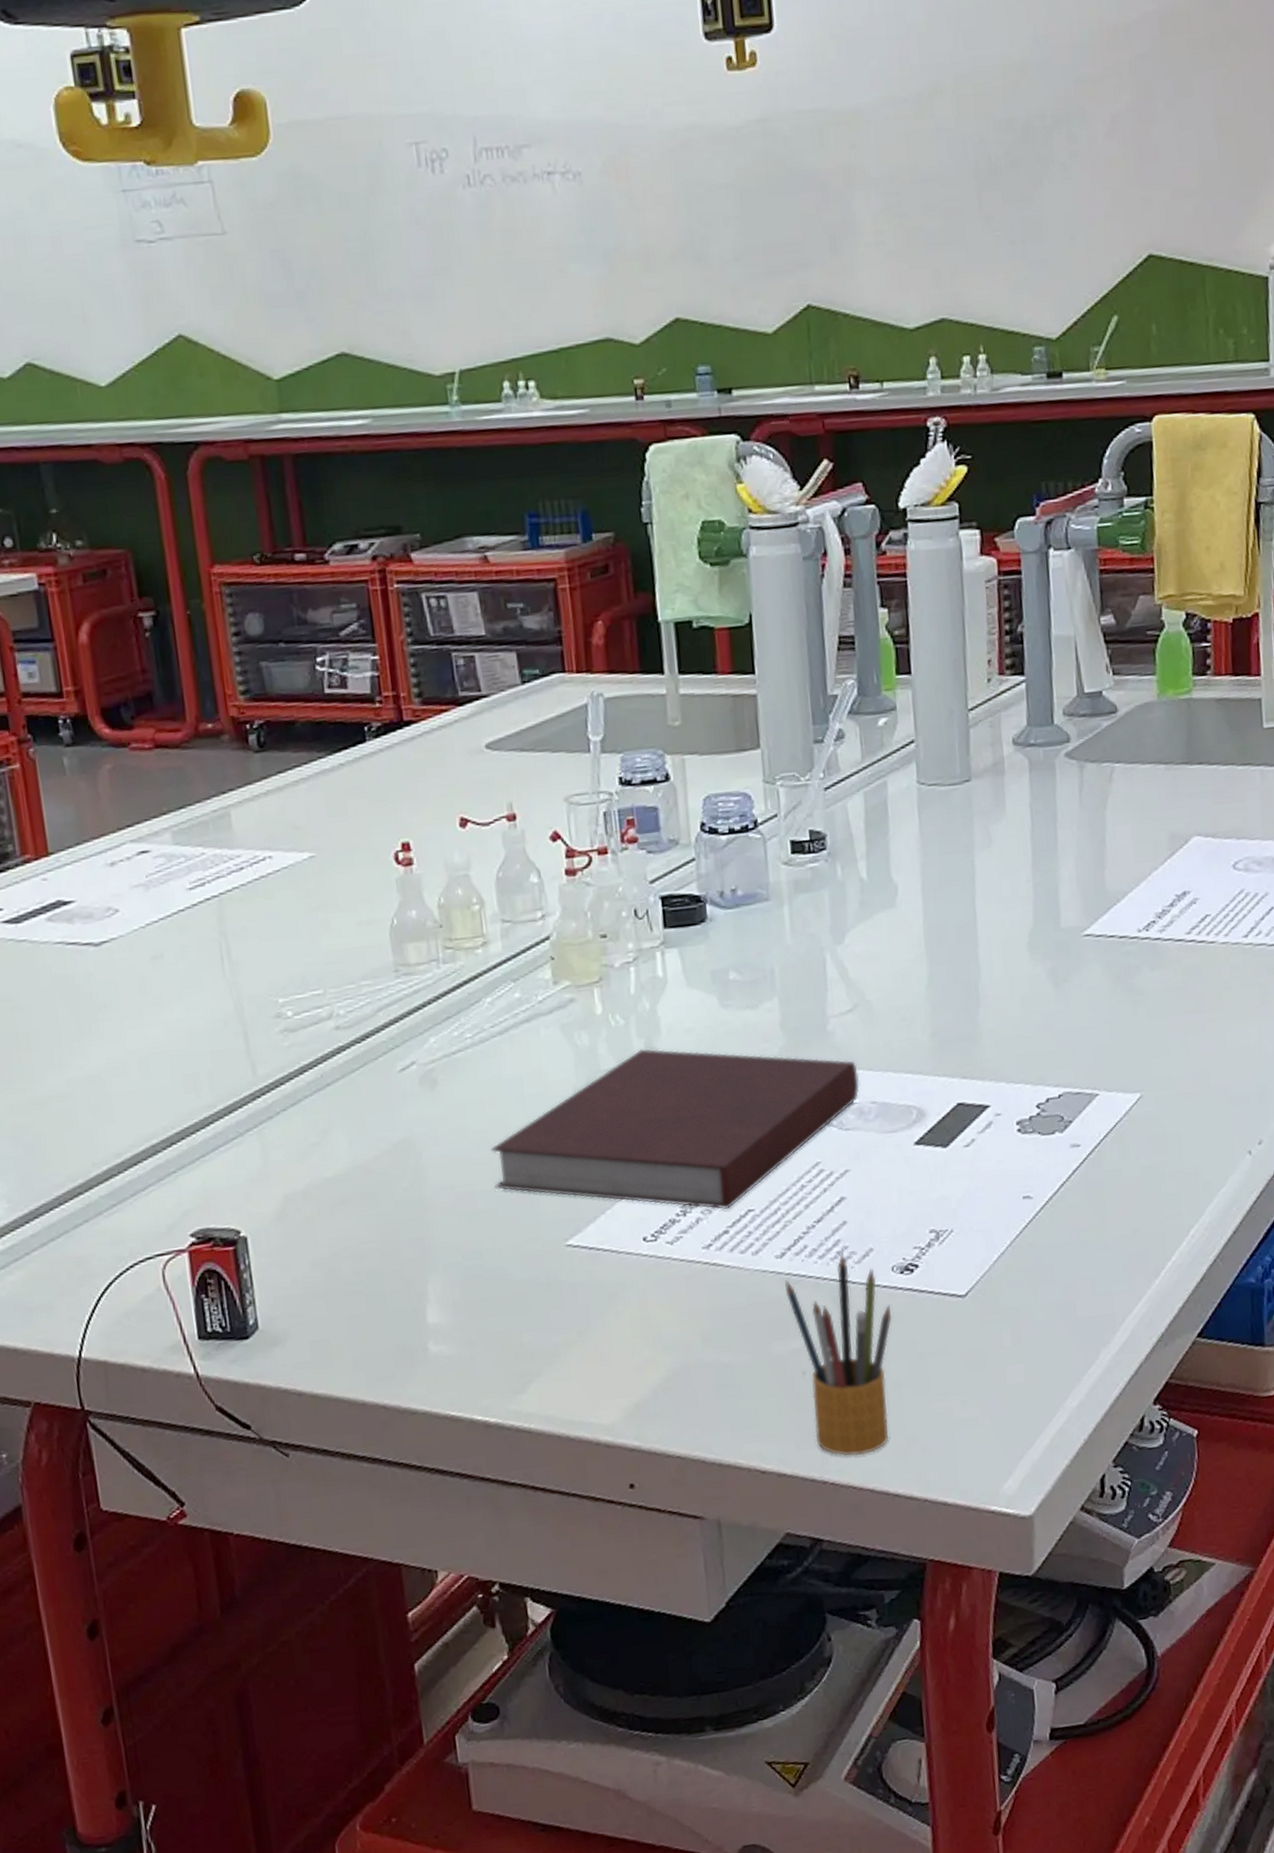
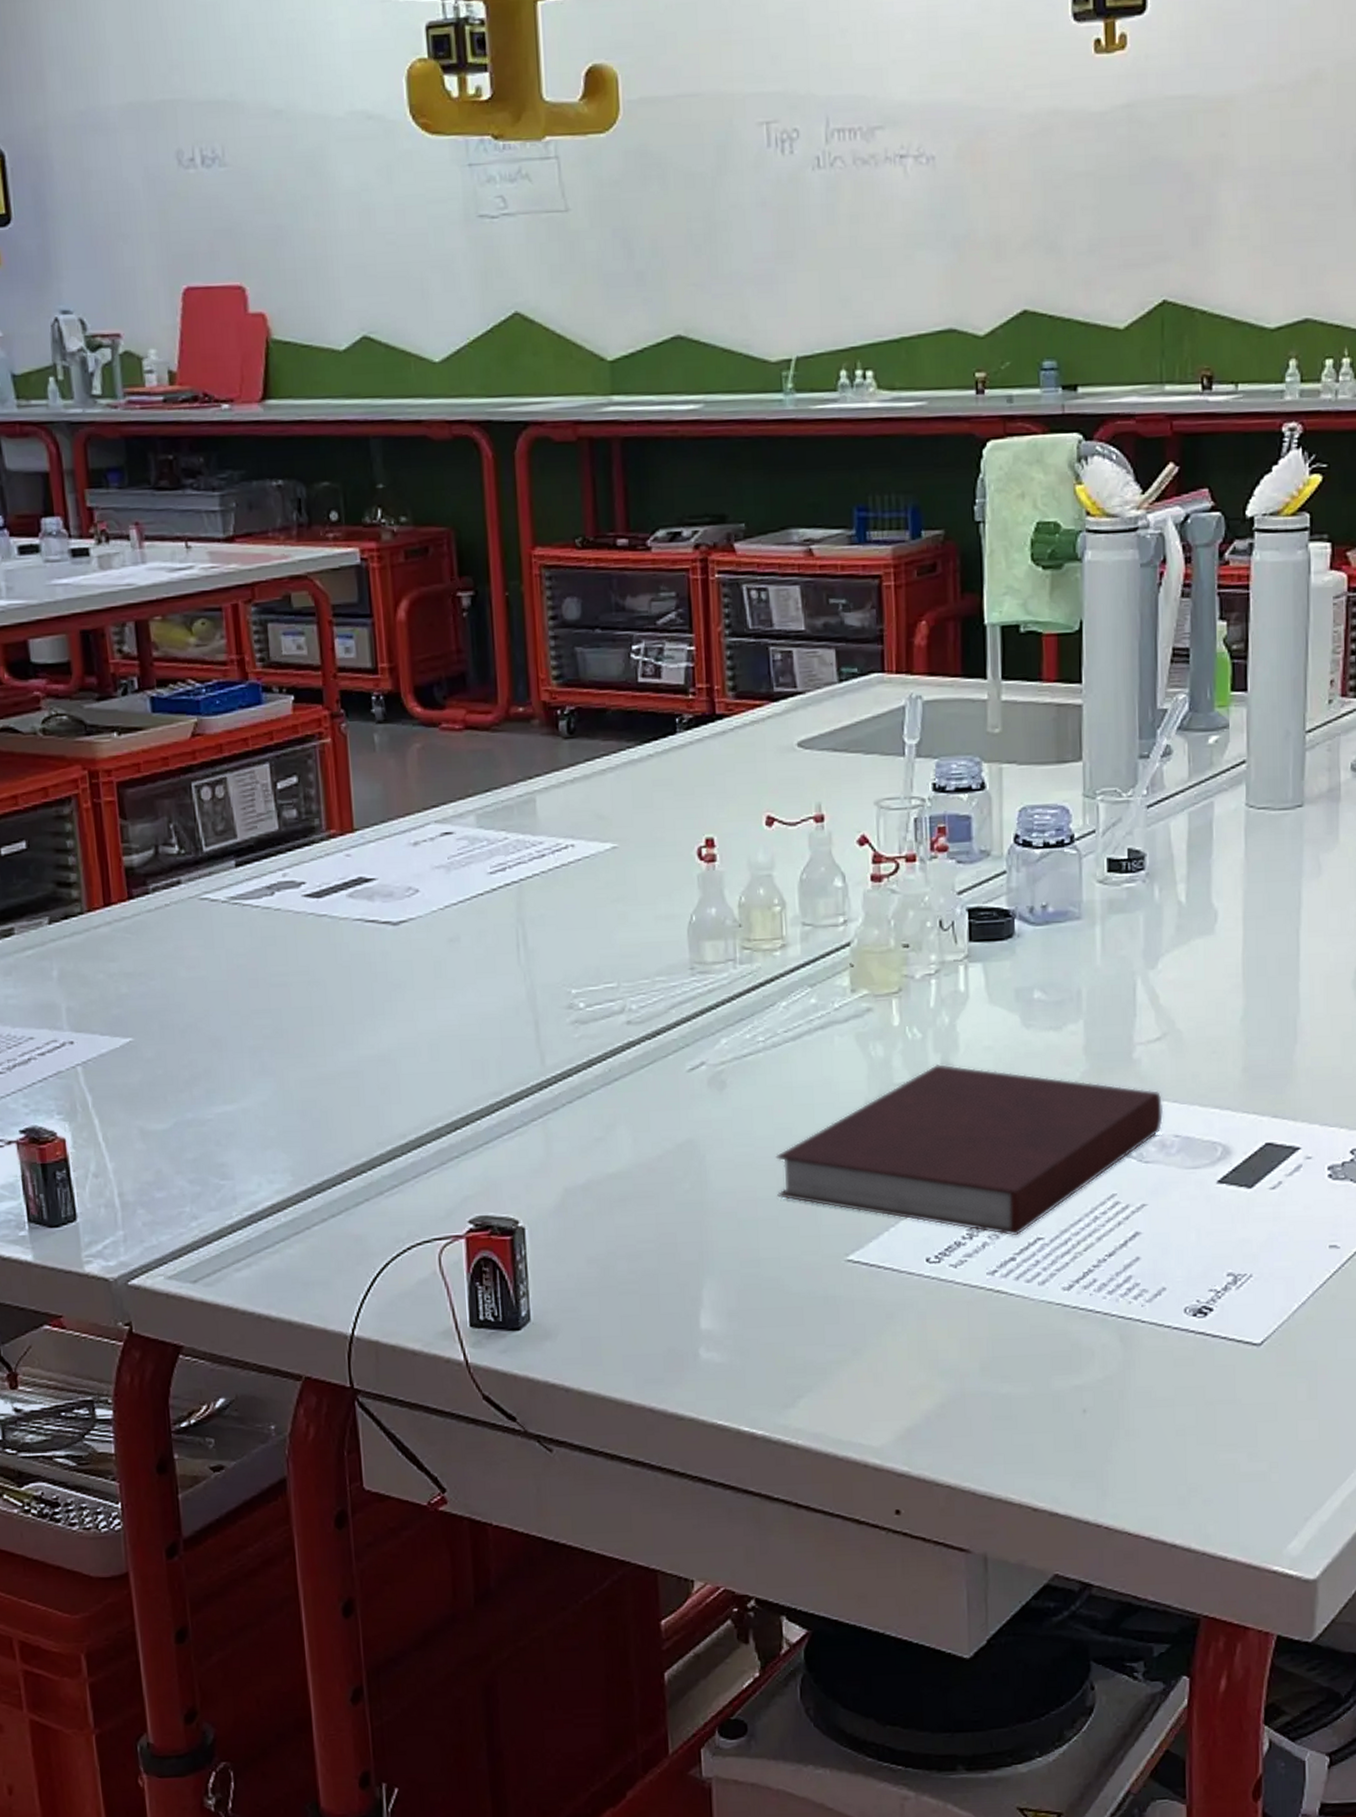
pencil box: present [784,1252,892,1457] -> none [1070,1289,1181,1501]

